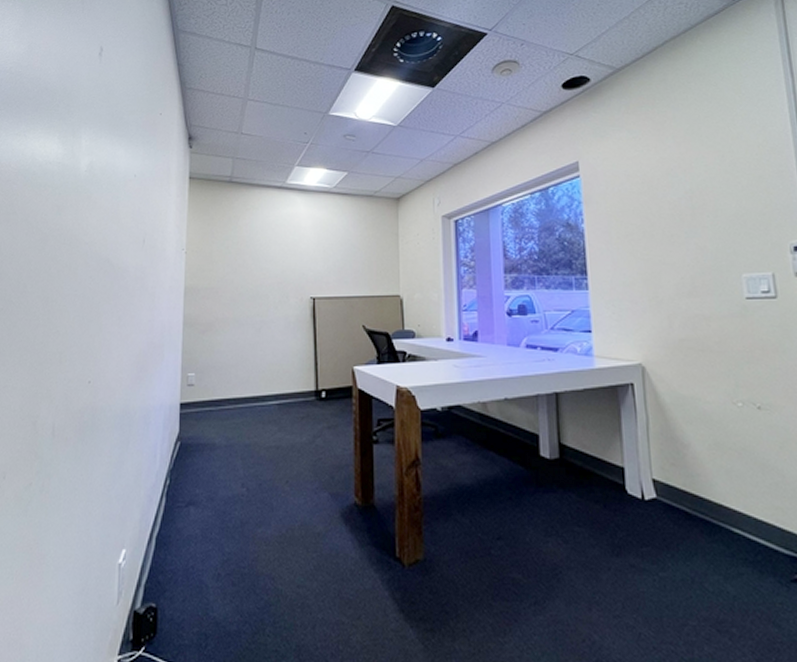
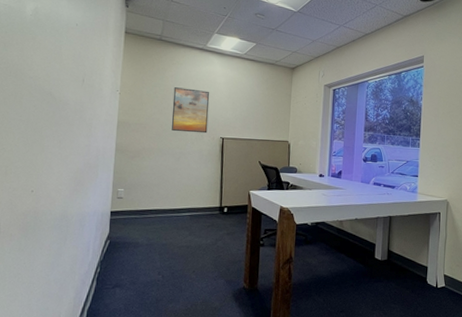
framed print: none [248,238,294,295] -> present [172,87,210,134]

